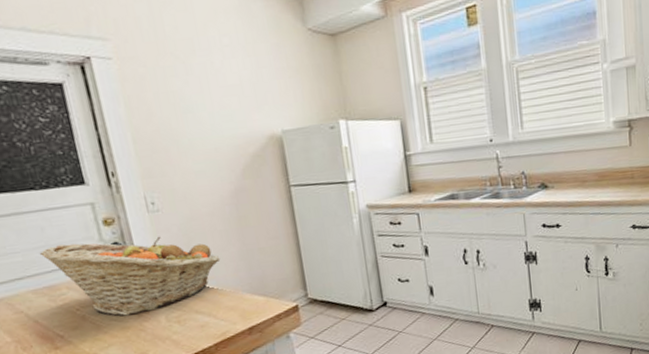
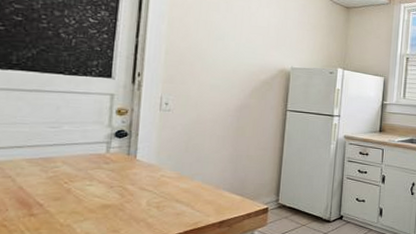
fruit basket: present [39,236,221,316] -> none [47,123,212,195]

